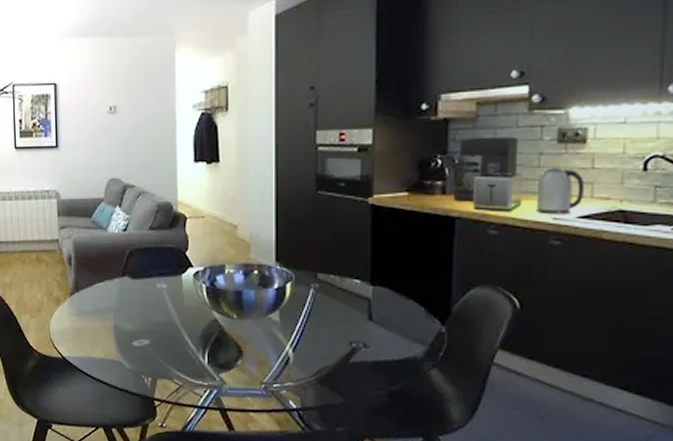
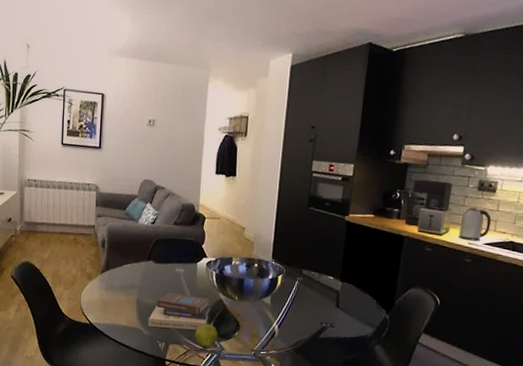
books: none [129,313,204,360] -> present [147,292,211,330]
fruit: none [186,351,216,387] -> present [193,324,218,351]

